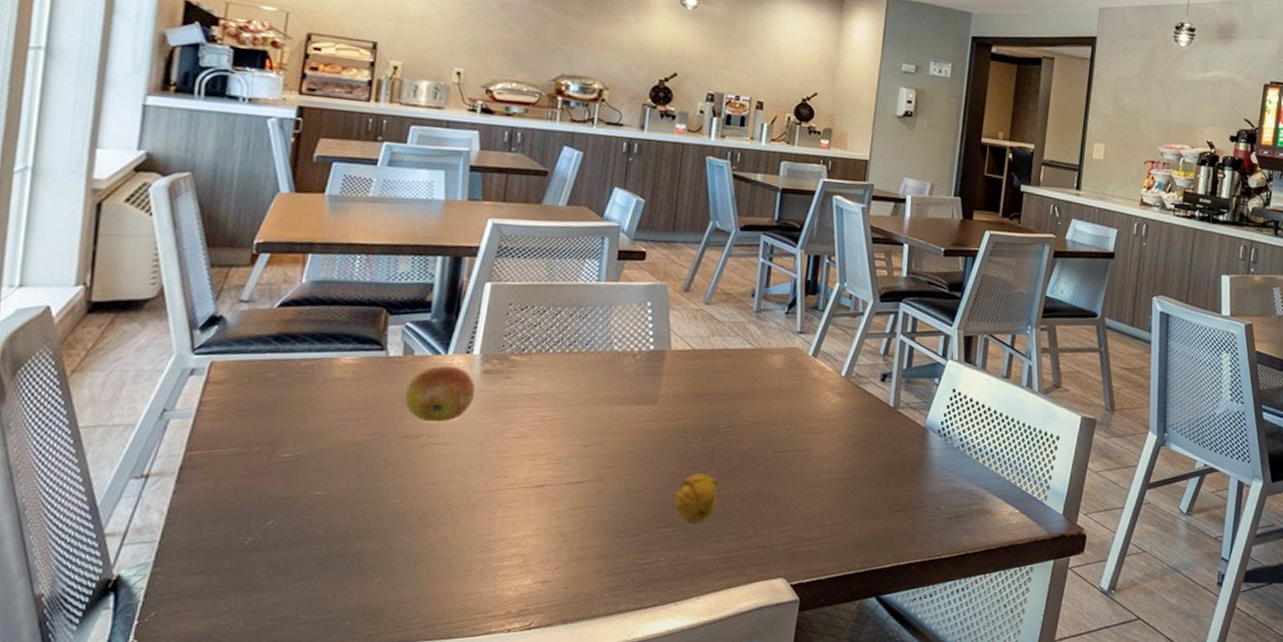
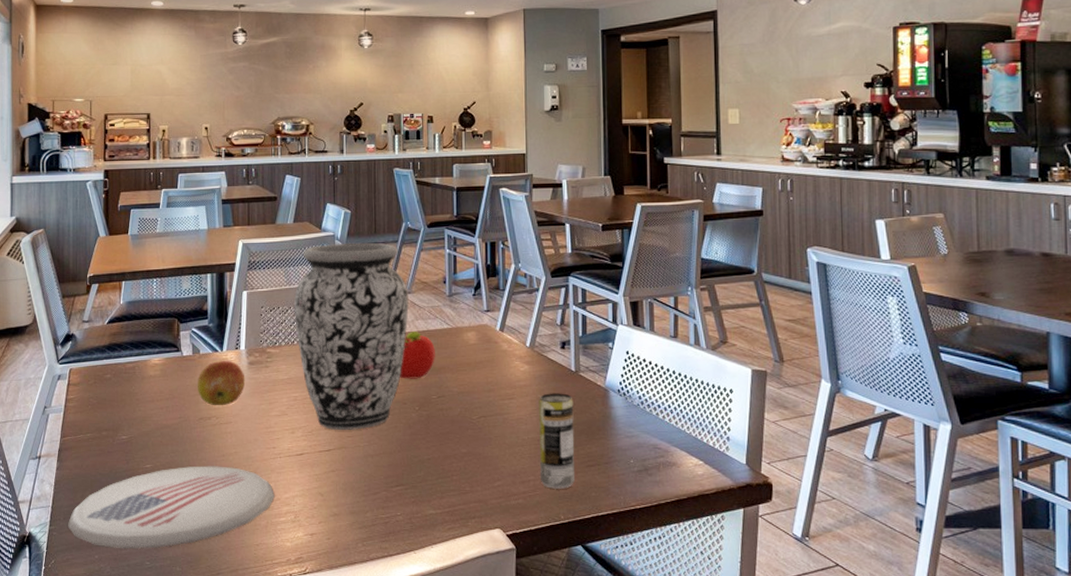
plate: none [181,495,499,599] -> present [67,466,275,550]
vase: none [553,236,707,460] -> present [294,243,409,430]
orange: present [672,472,720,523] -> none [402,438,438,482]
fruit: none [683,349,732,405] -> present [400,332,435,379]
beverage can: none [838,429,887,535] -> present [539,393,575,489]

